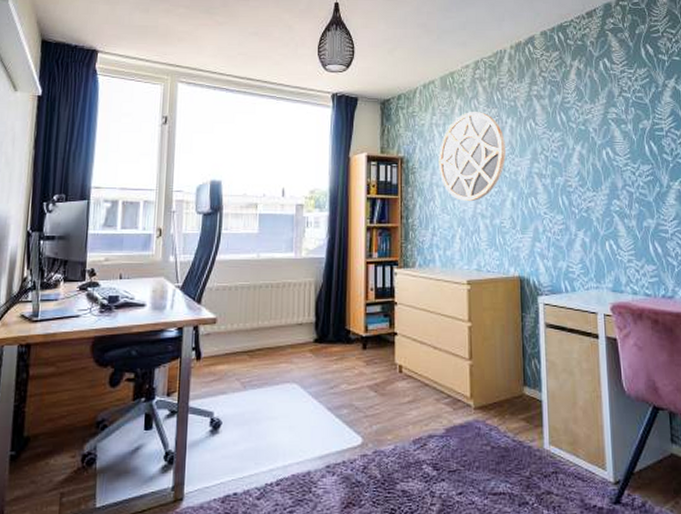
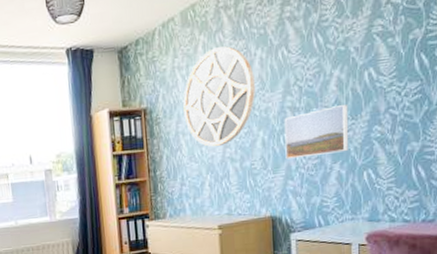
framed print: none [532,176,592,222] -> present [284,104,349,160]

